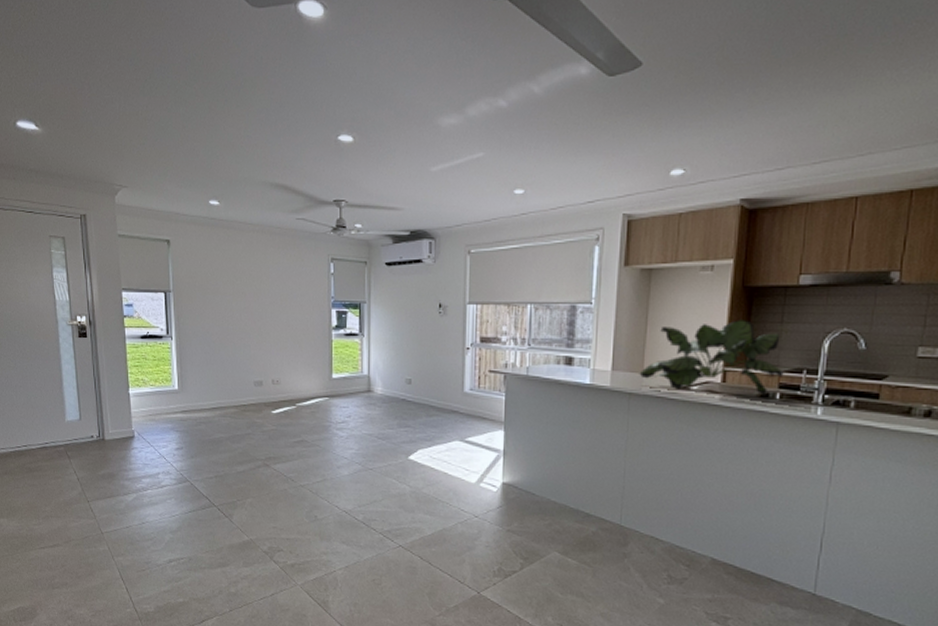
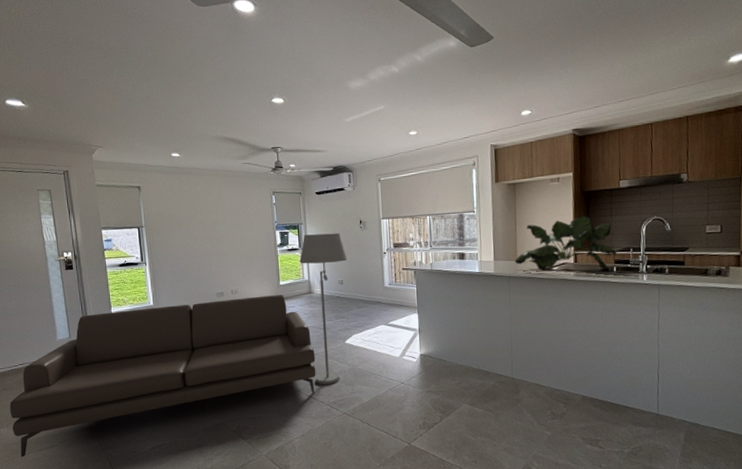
sofa: none [11,390,370,554] -> present [10,295,316,458]
floor lamp: none [359,317,419,509] -> present [299,233,348,385]

